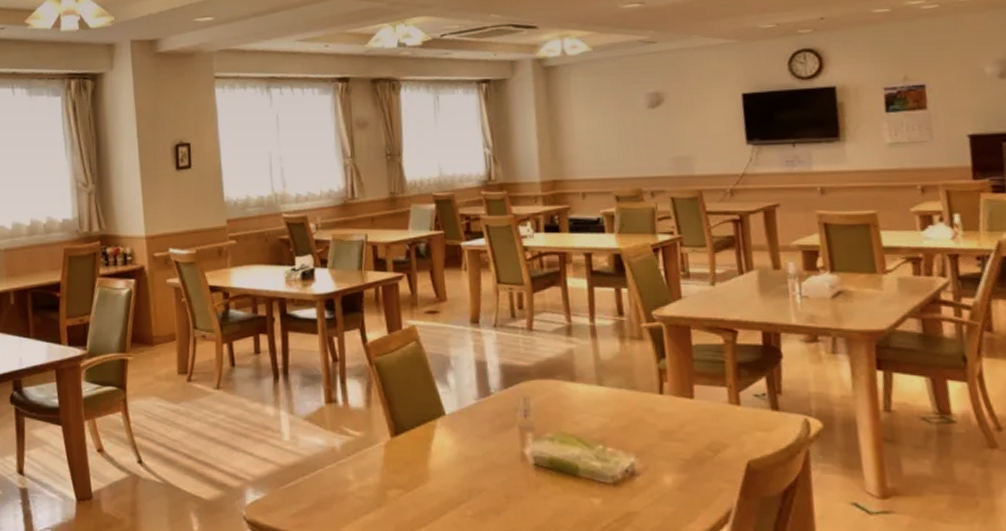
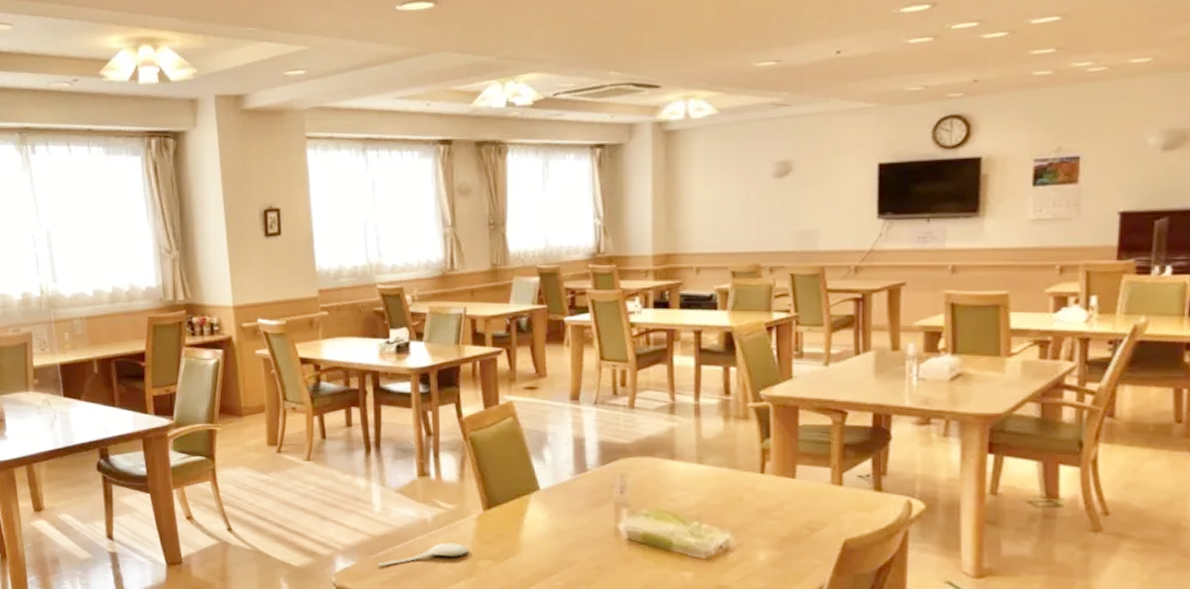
spoon: none [287,471,378,498] -> present [377,542,469,567]

